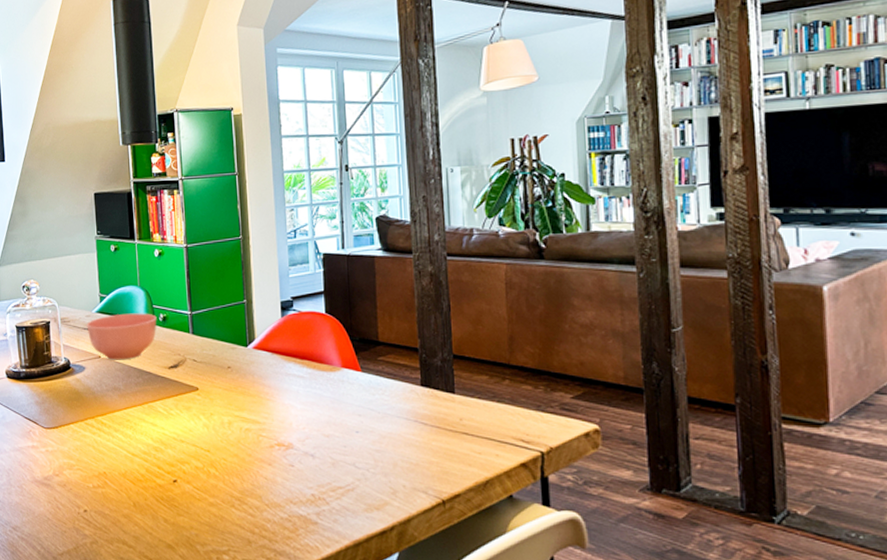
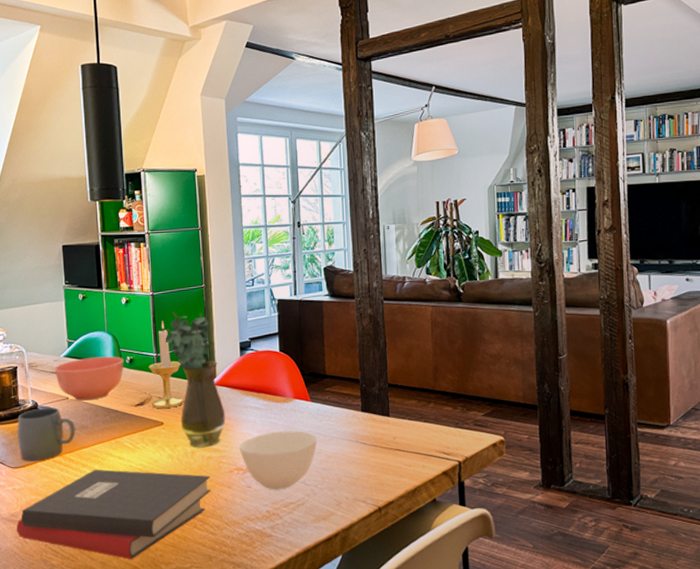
hardback book: none [49,434,250,537] -> present [16,469,211,560]
mug: none [50,366,108,422] -> present [17,407,76,461]
candlestick: none [182,275,220,373] -> present [148,321,184,409]
vase: none [200,266,266,417] -> present [165,312,226,447]
bowl: none [280,404,370,471] -> present [239,431,318,489]

